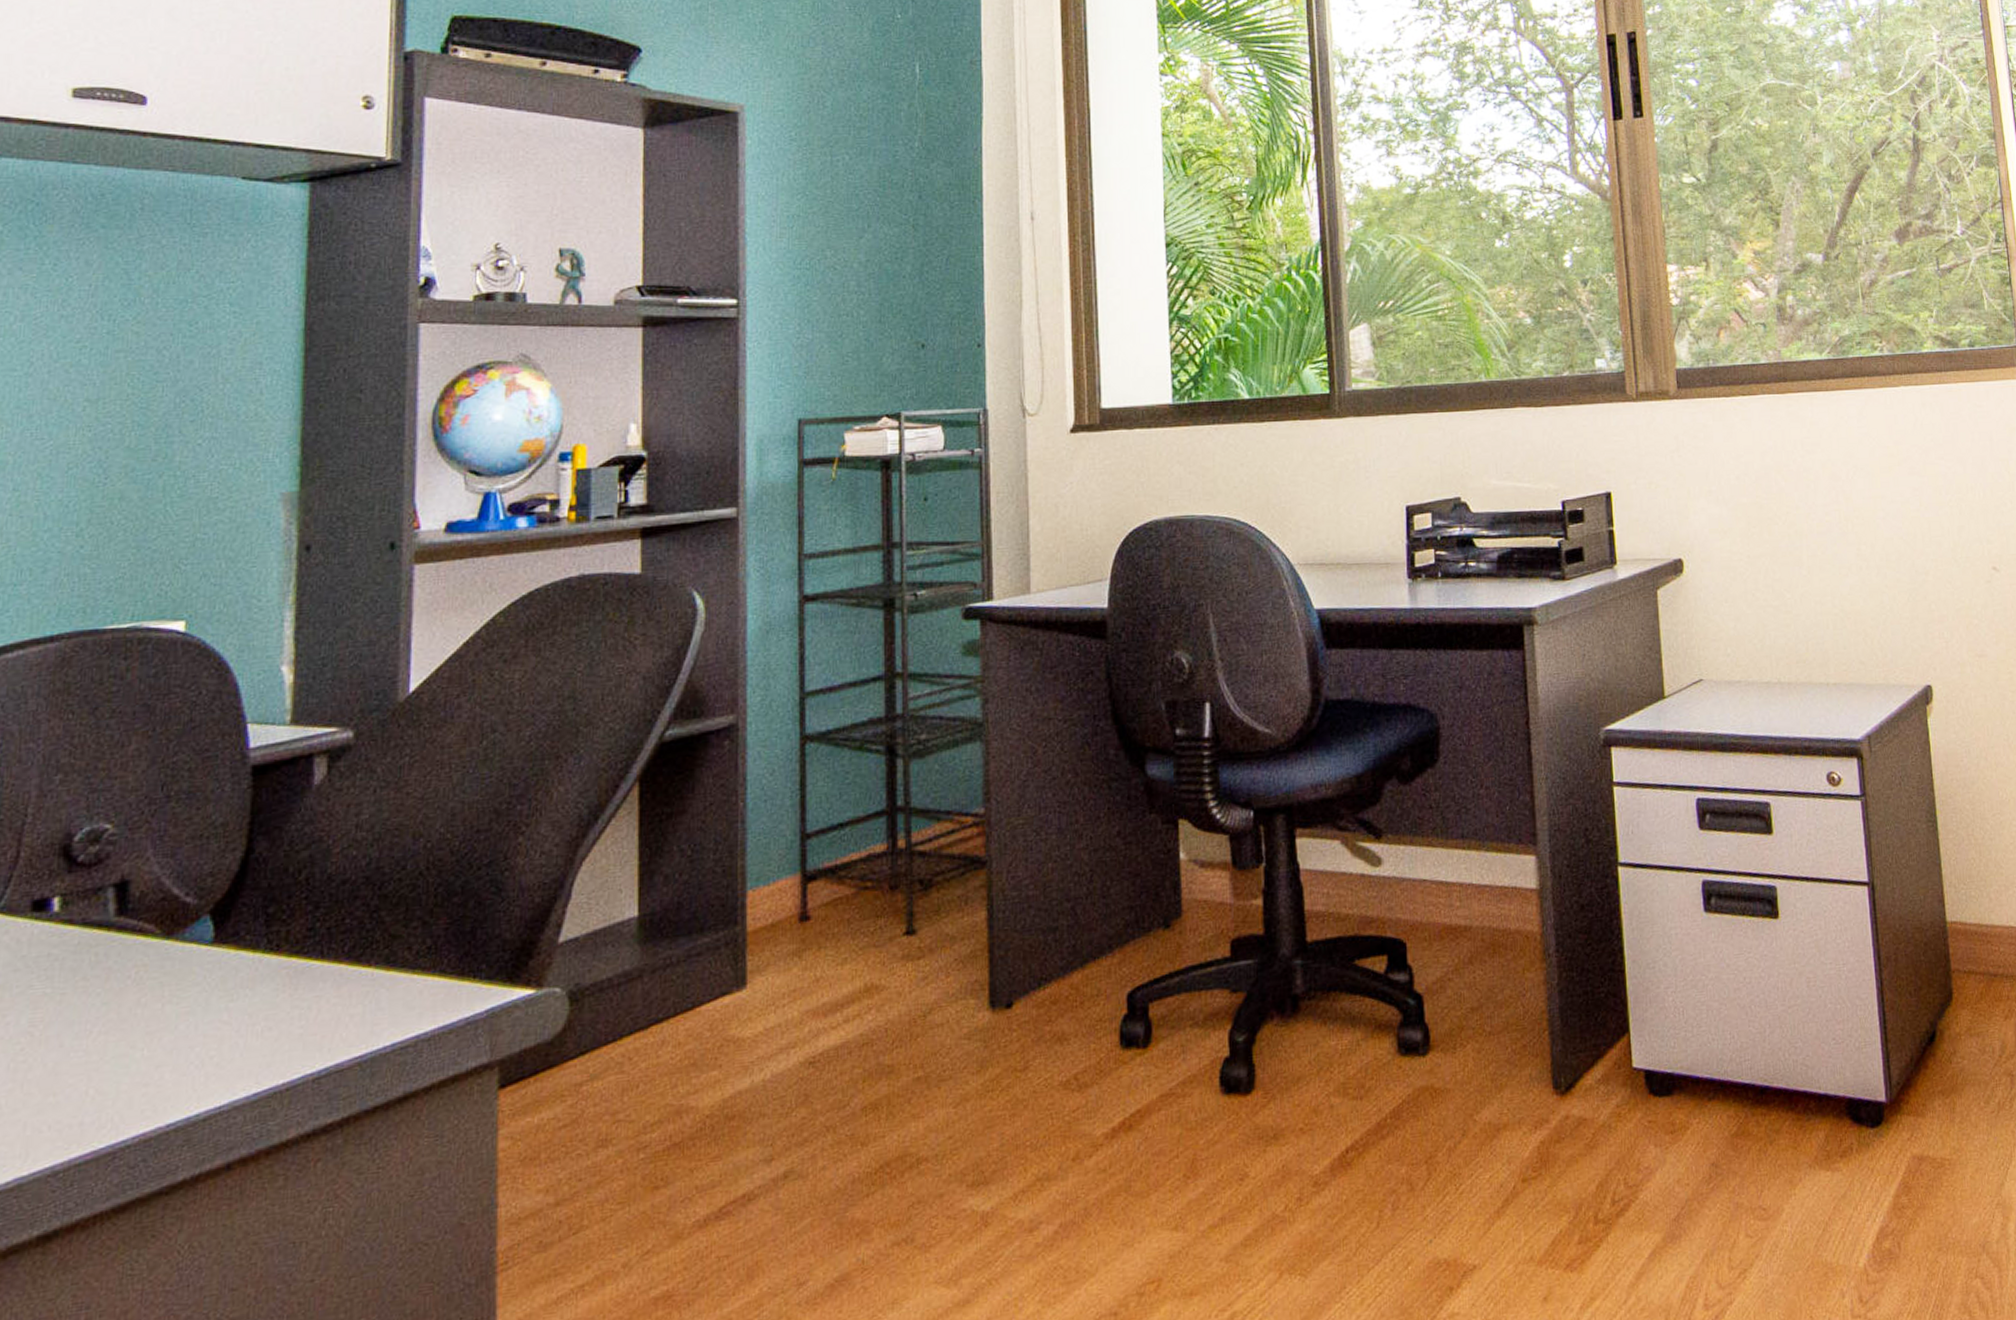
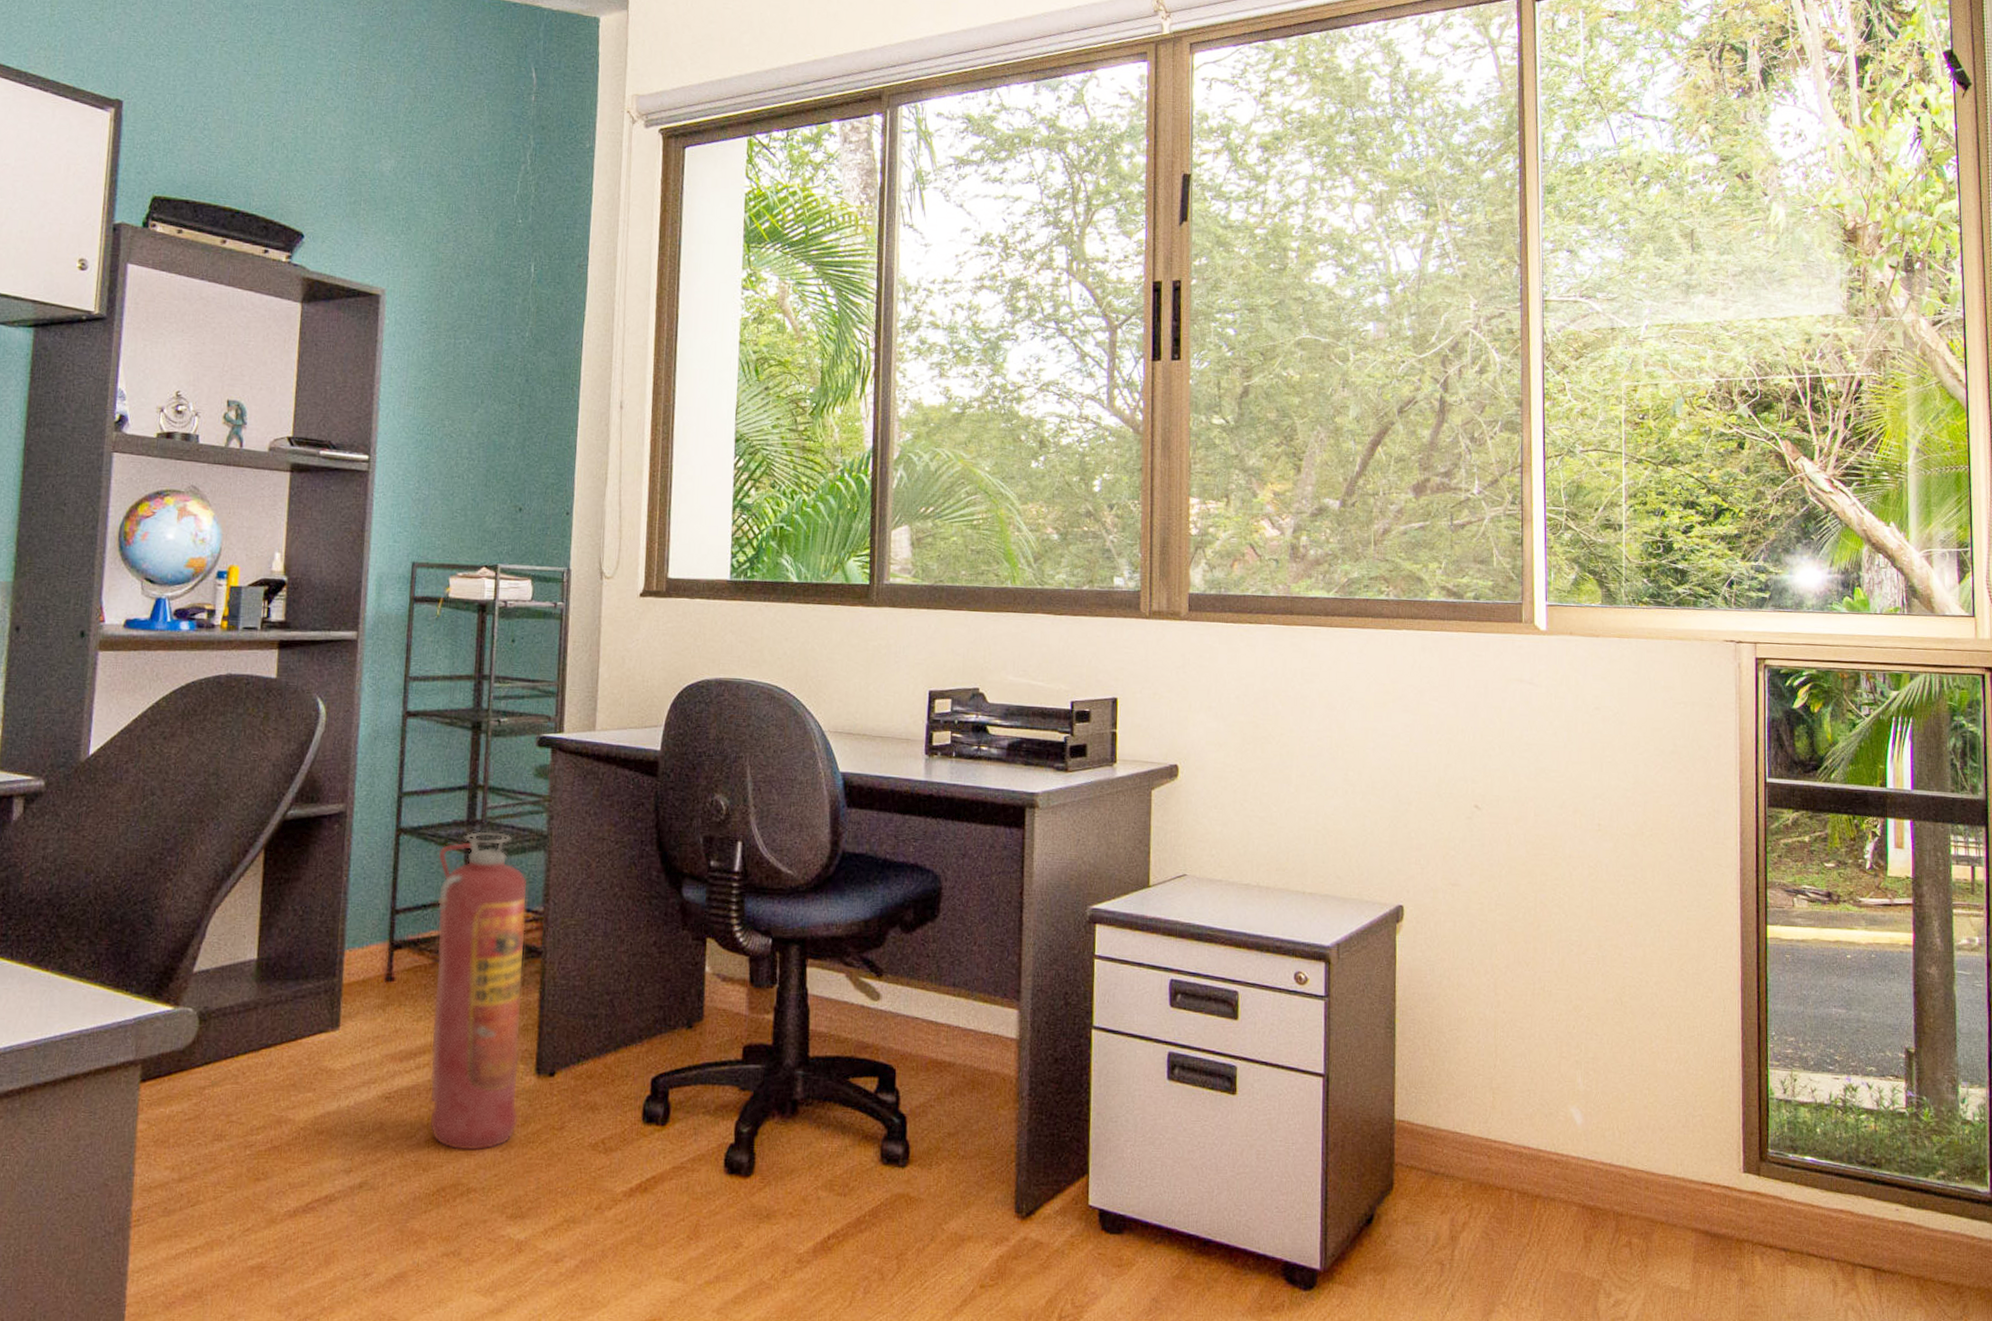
fire extinguisher: none [853,725,971,1114] -> present [429,831,528,1151]

